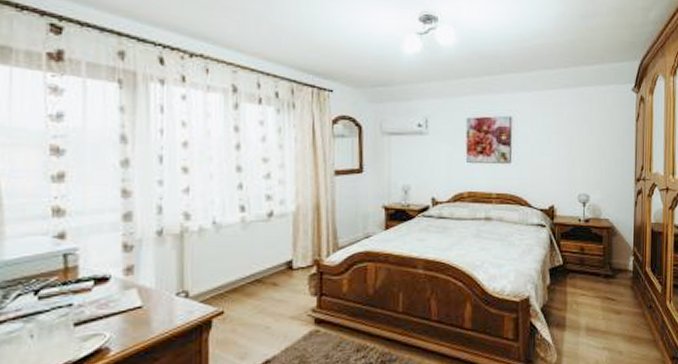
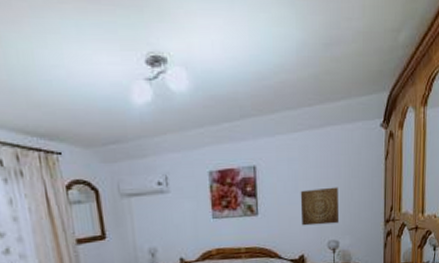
wall art: none [552,142,590,178] -> present [300,187,338,226]

